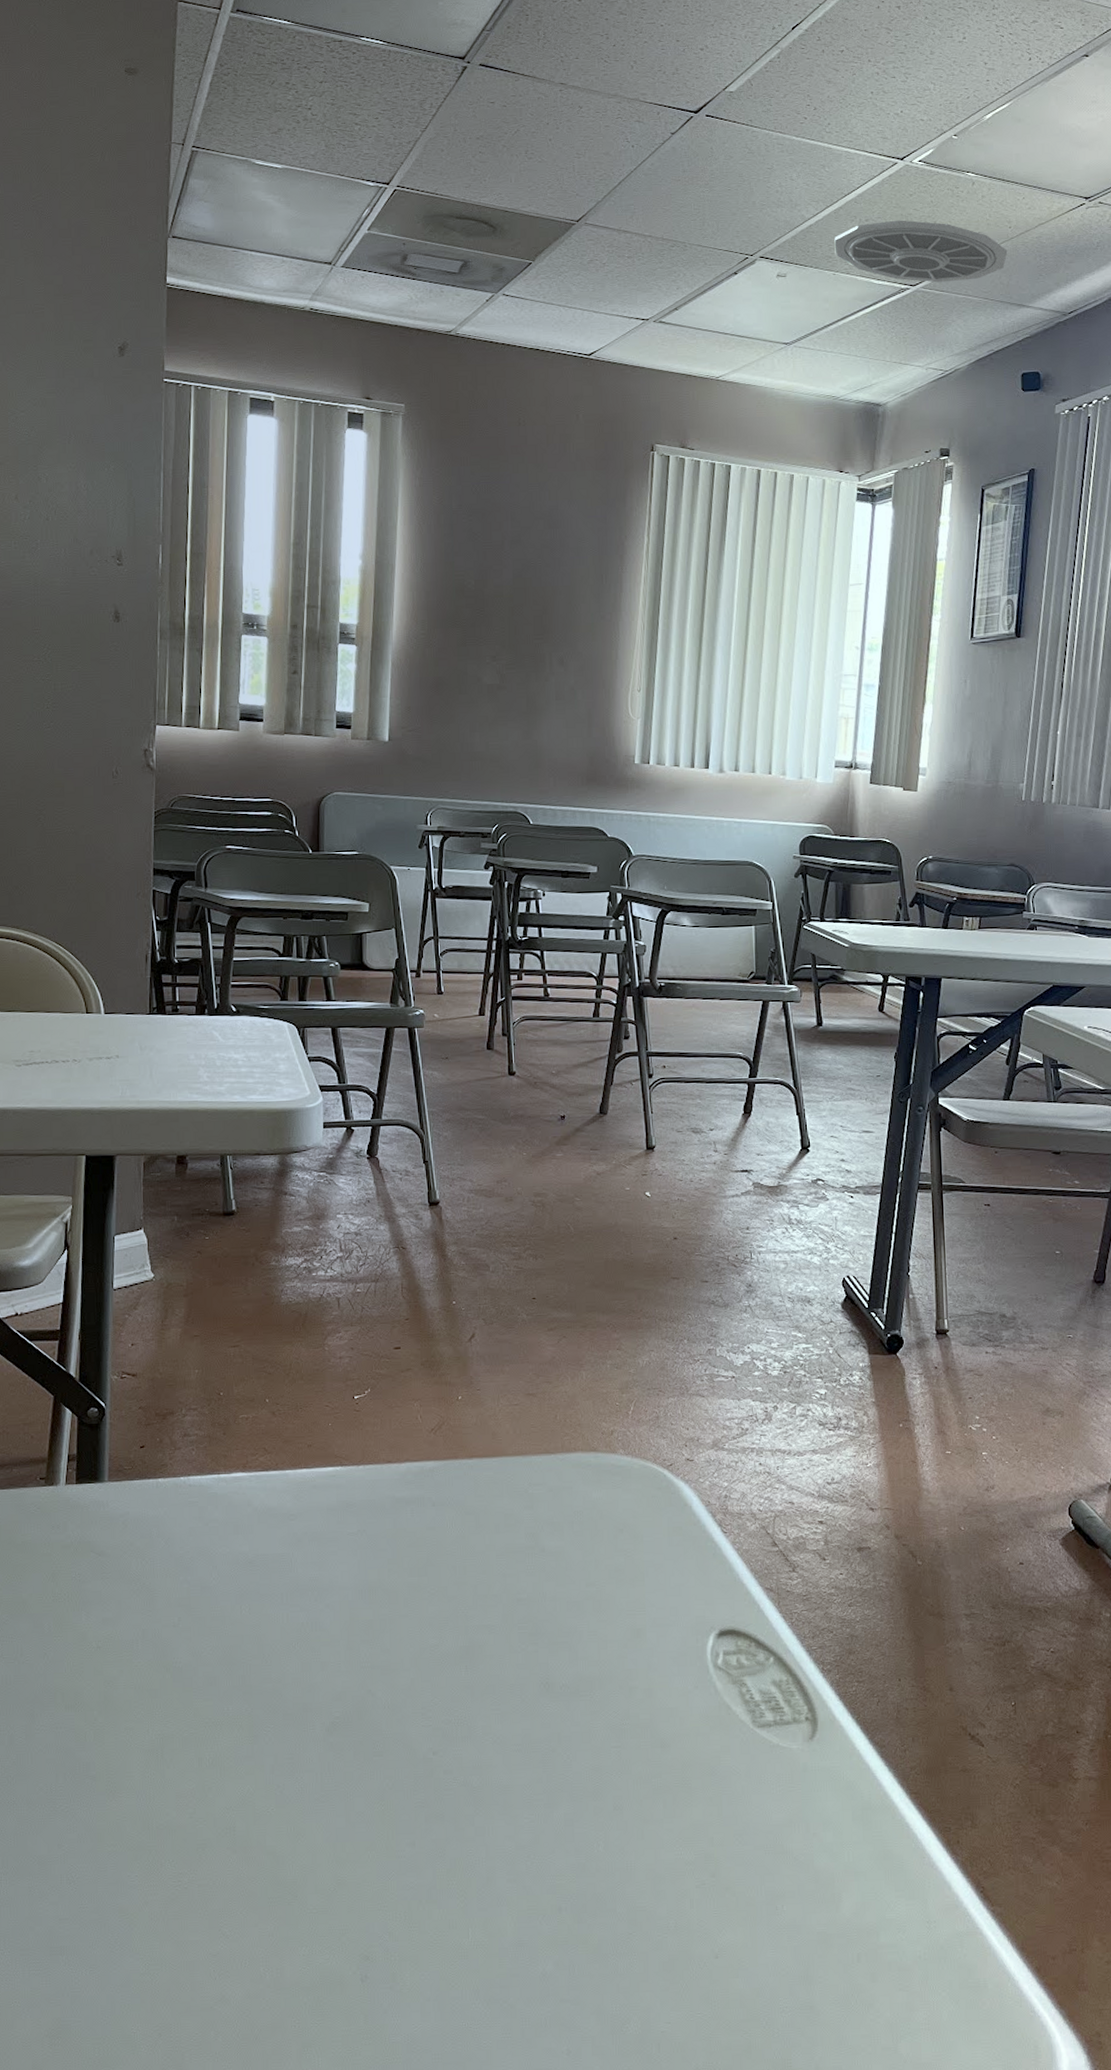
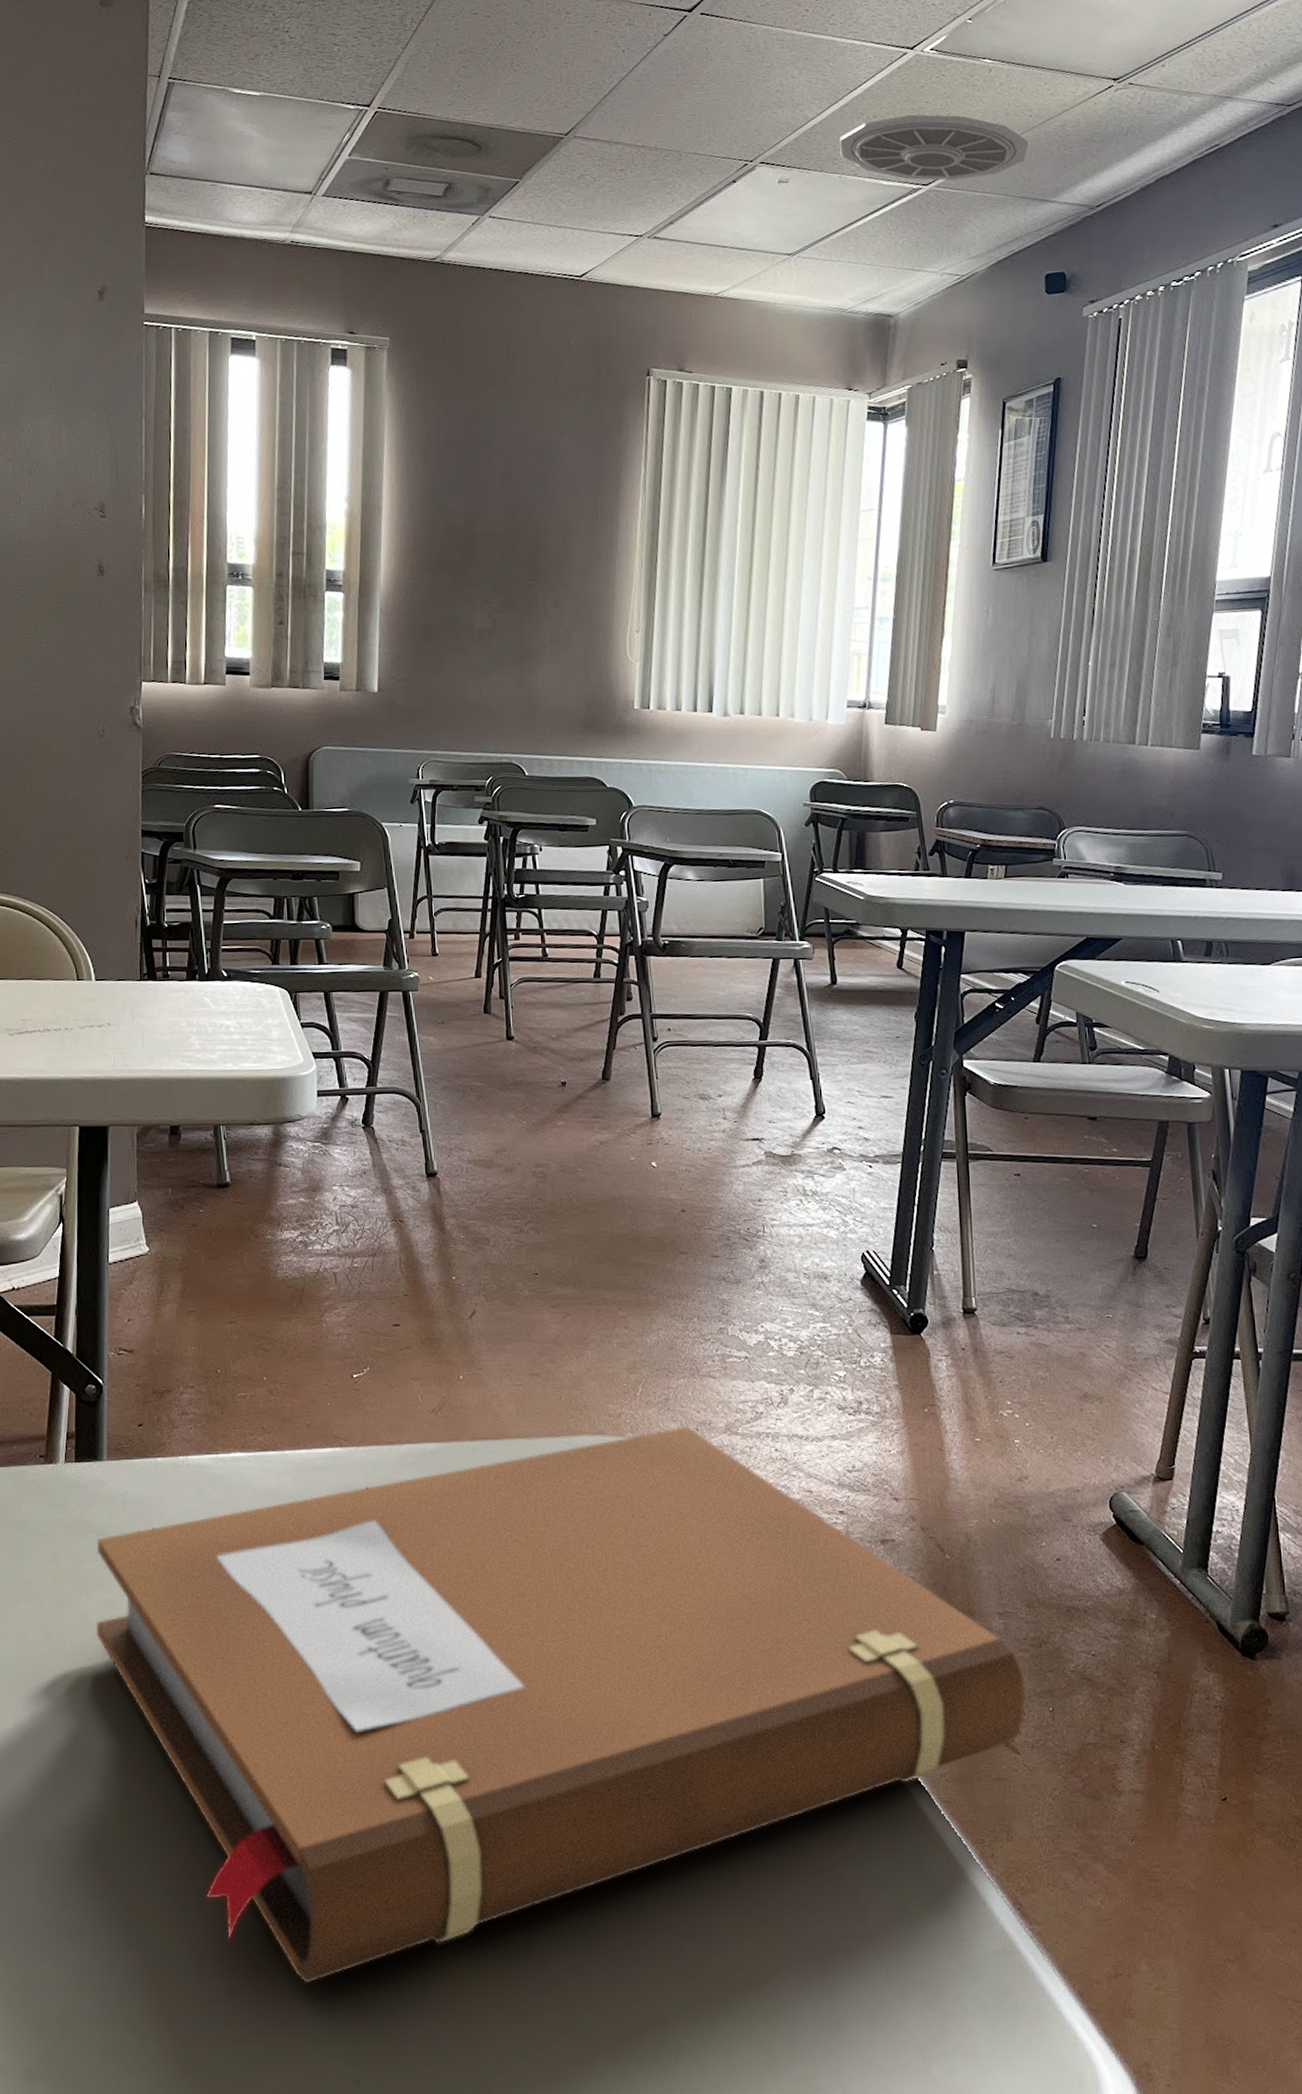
notebook: none [94,1442,991,1988] -> present [96,1425,1026,1984]

